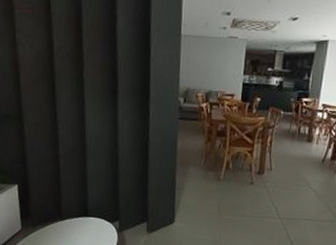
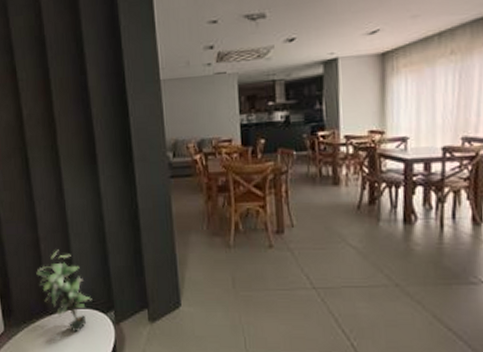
potted plant: none [54,167,101,236] -> present [36,250,92,333]

